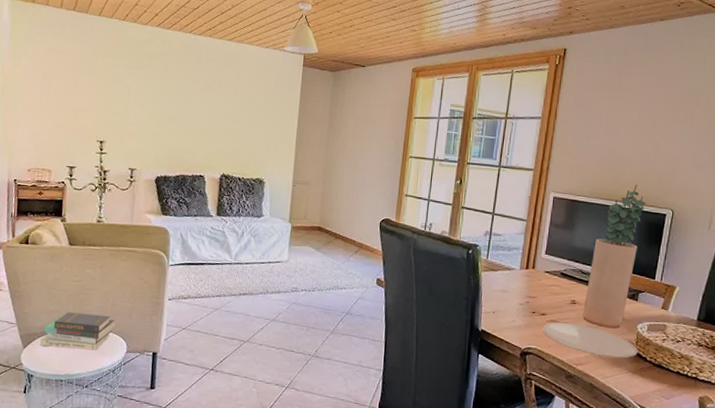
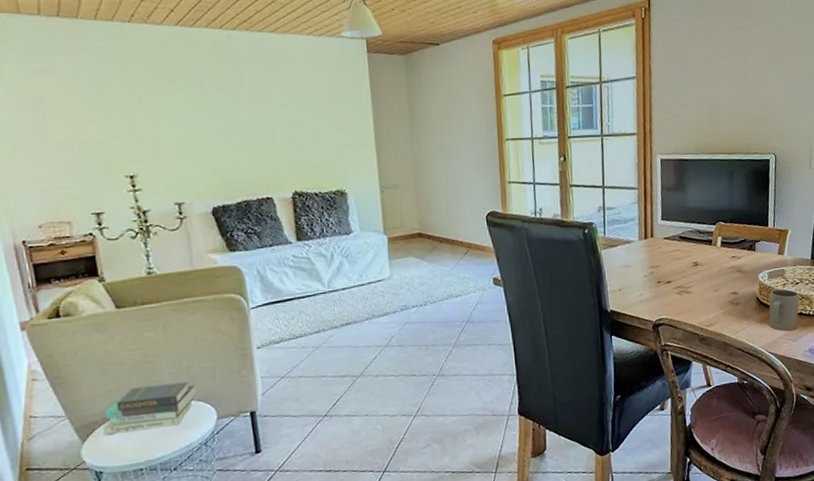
plate: present [543,322,638,359] -> none [670,285,763,314]
vase: present [582,184,646,329] -> none [706,133,750,284]
mug: none [641,343,678,388] -> present [768,289,799,332]

